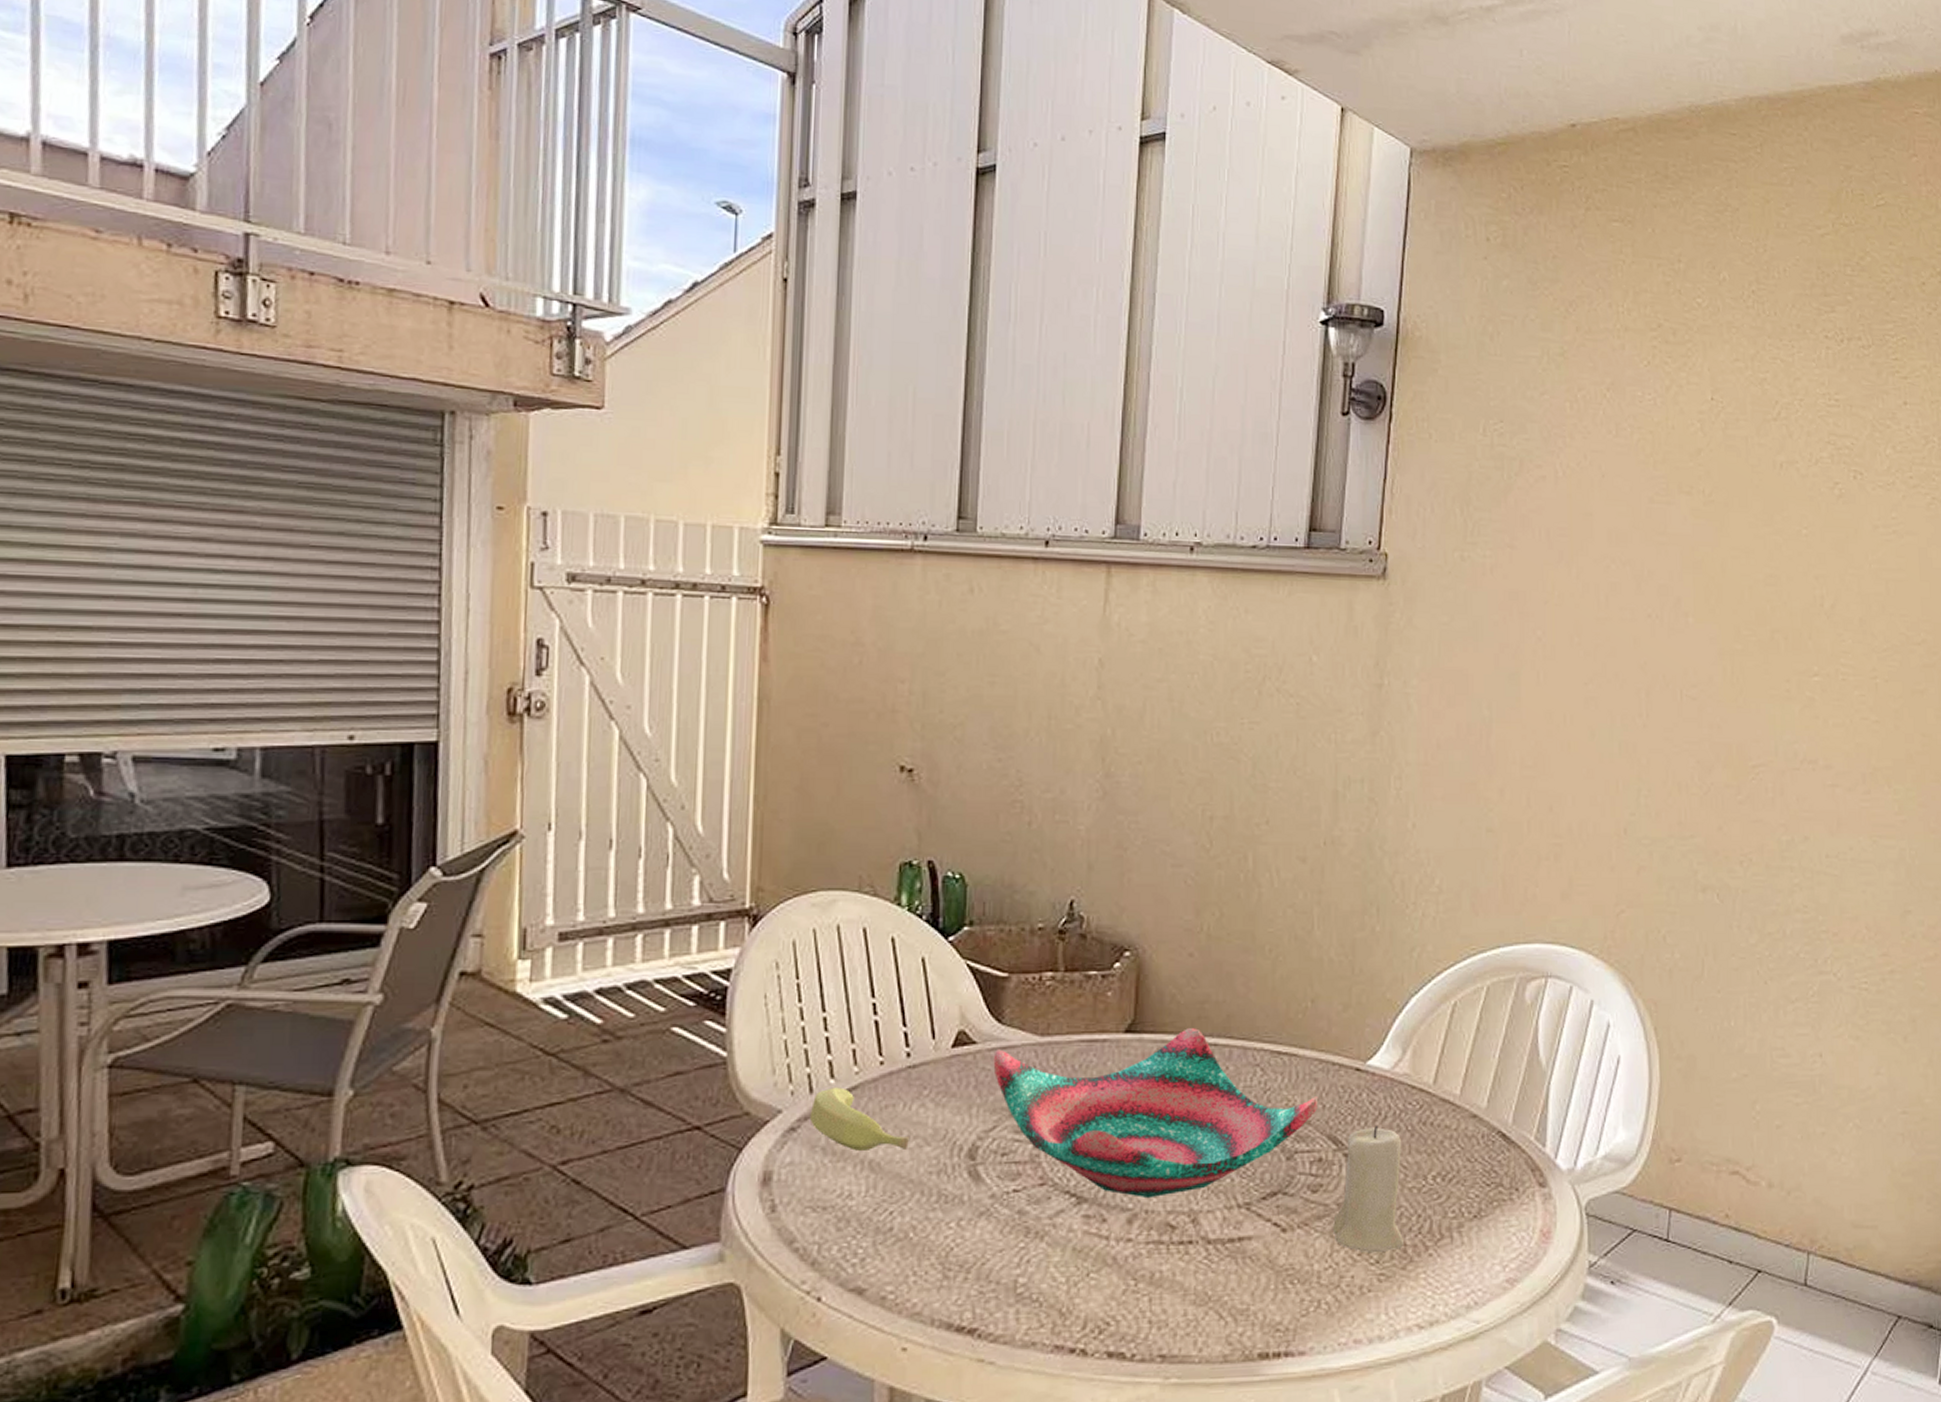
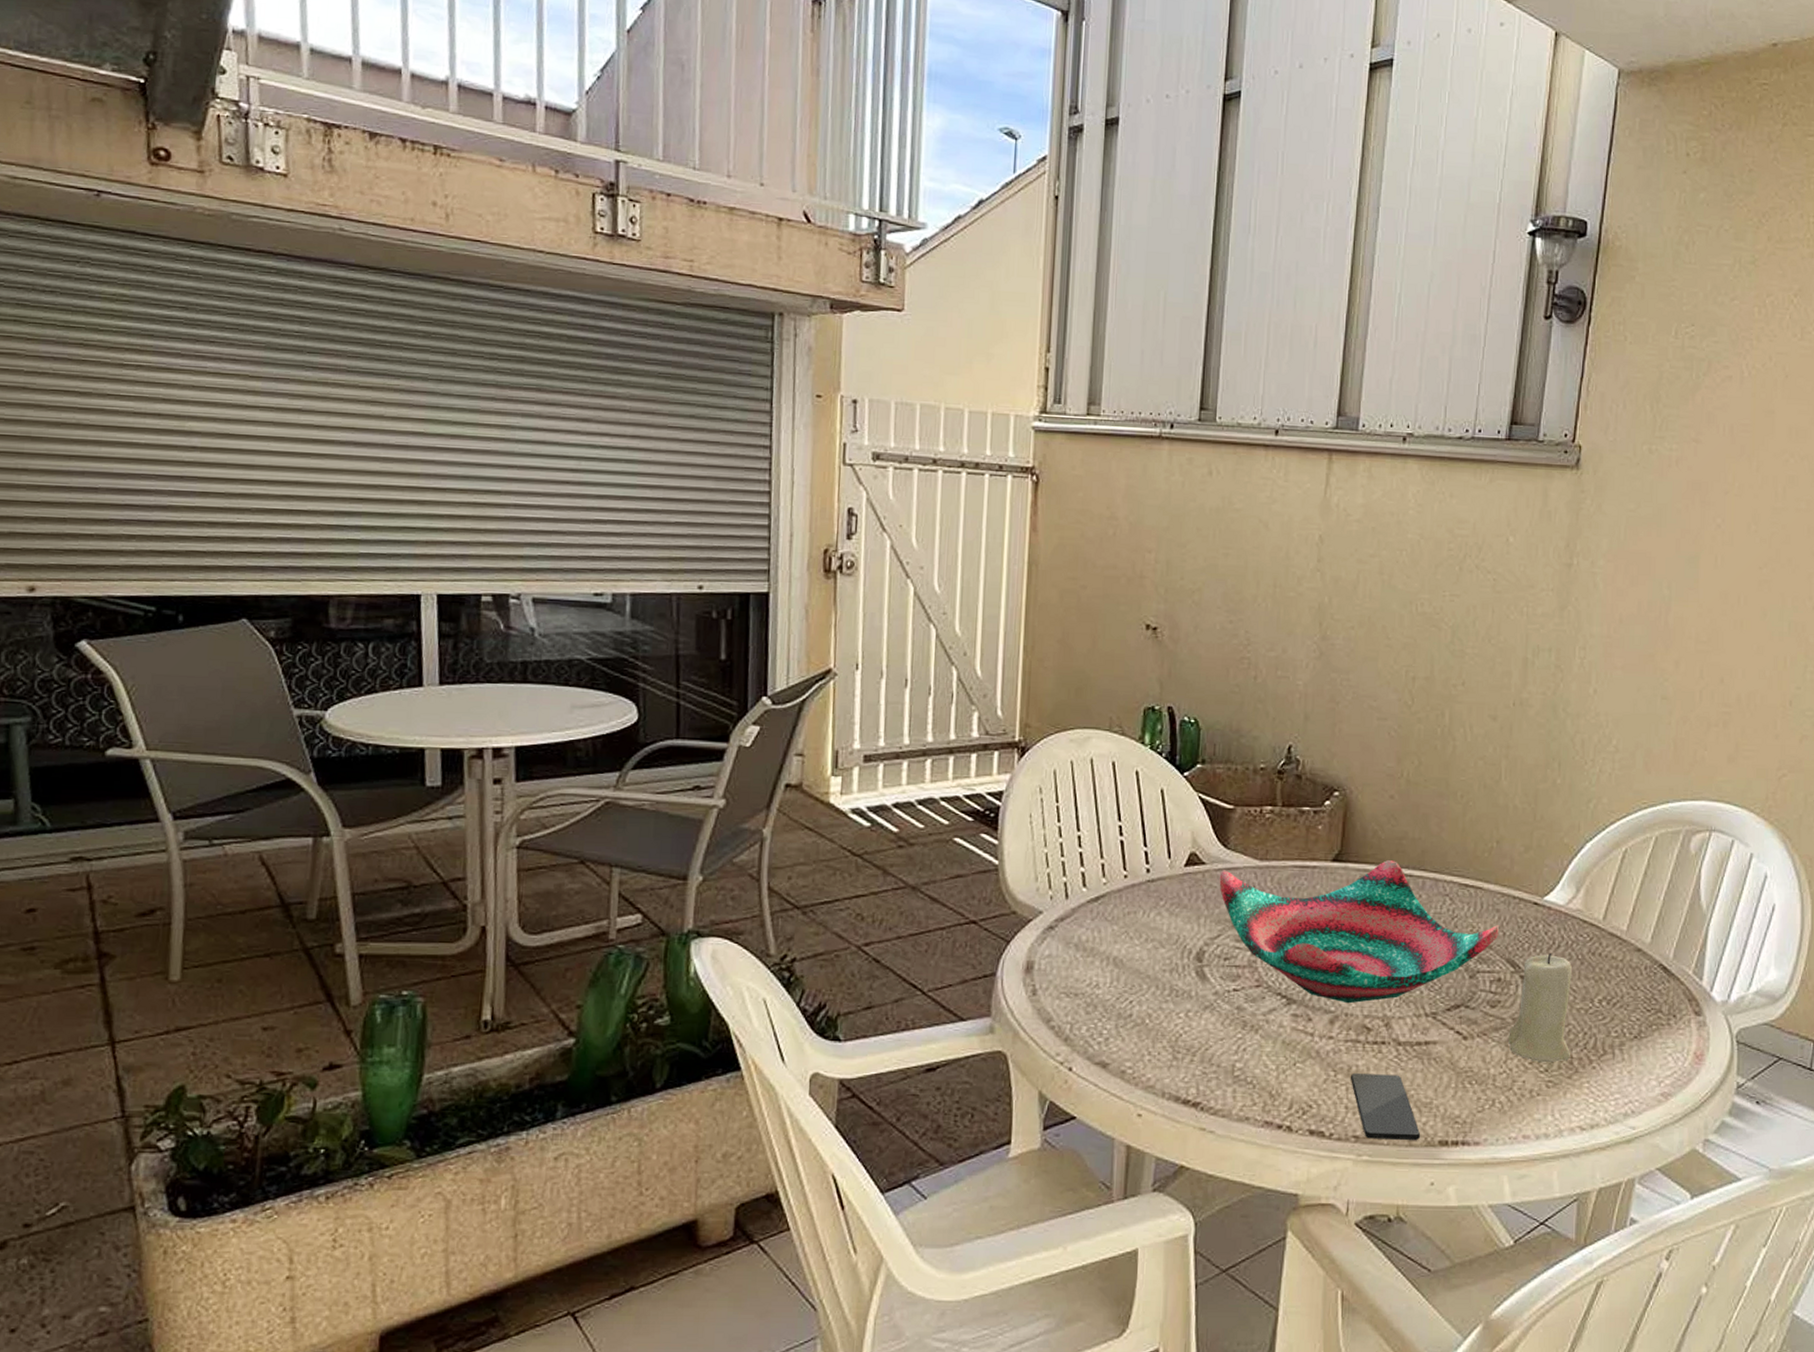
banana: present [809,1087,909,1151] -> none [1065,895,1147,951]
smartphone: none [1153,1279,1236,1357] -> present [1350,1074,1420,1141]

